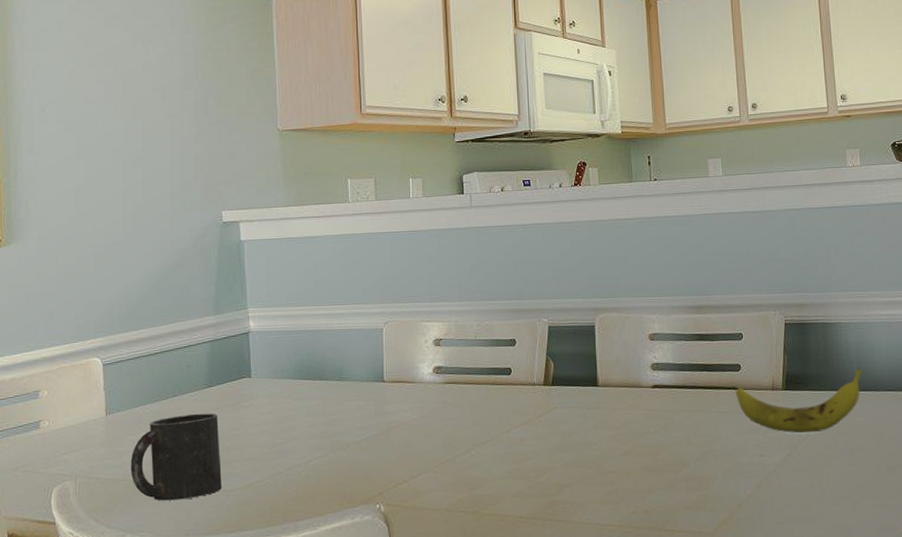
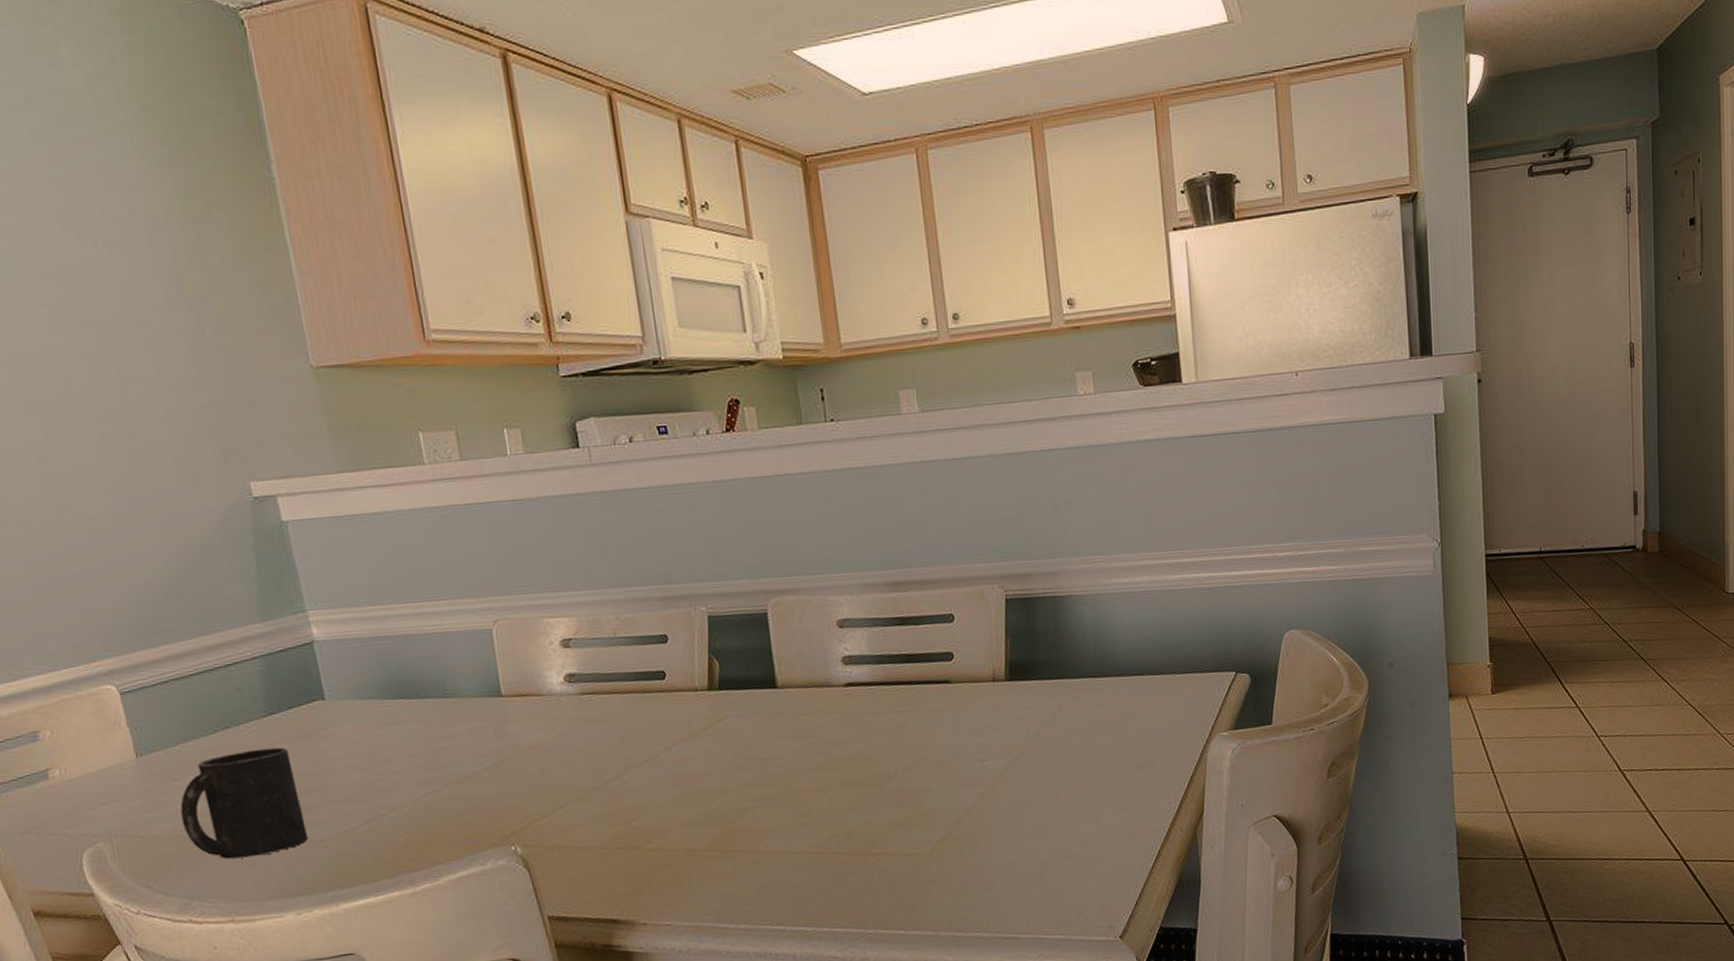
banana: present [735,369,863,433] -> none [947,651,1102,732]

